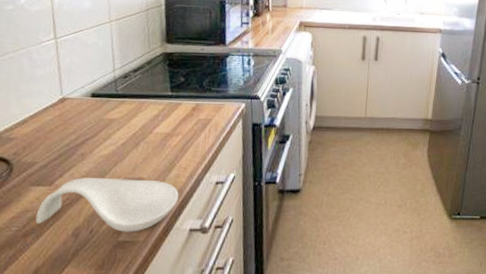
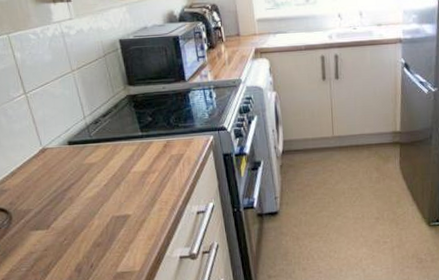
spoon rest: present [35,178,179,232] -> none [40,215,165,264]

